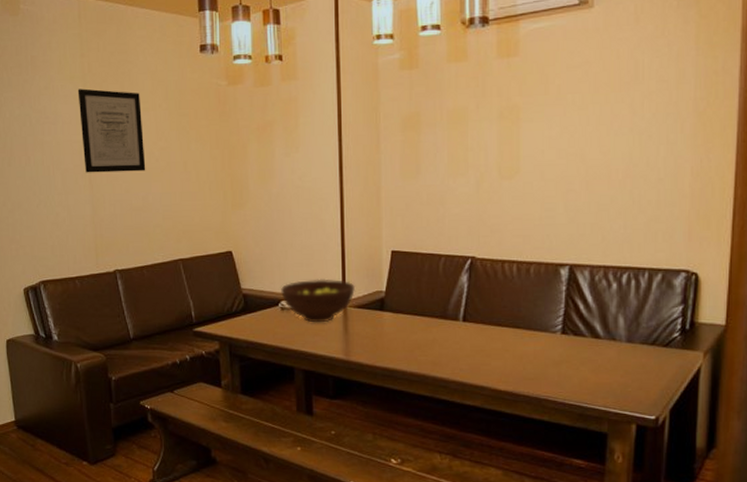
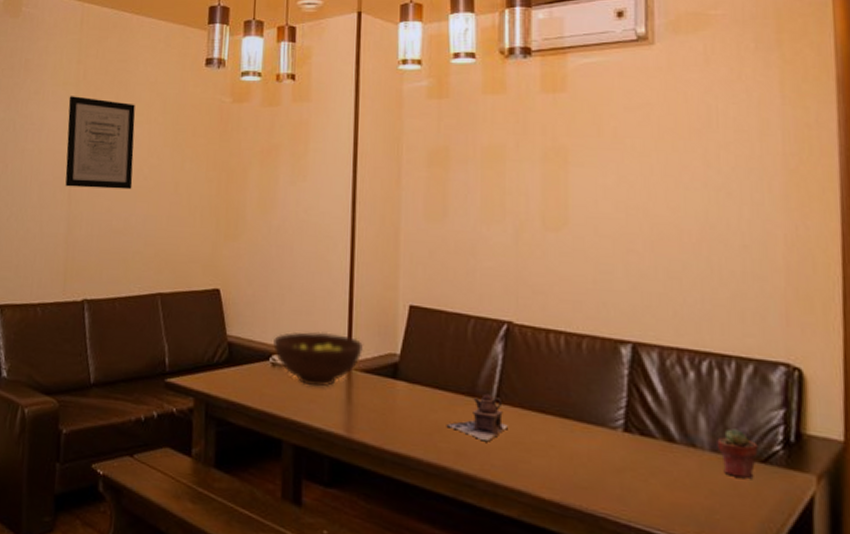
teapot: none [424,315,472,352] -> present [446,393,508,442]
potted succulent: none [631,324,662,359] -> present [717,428,758,479]

